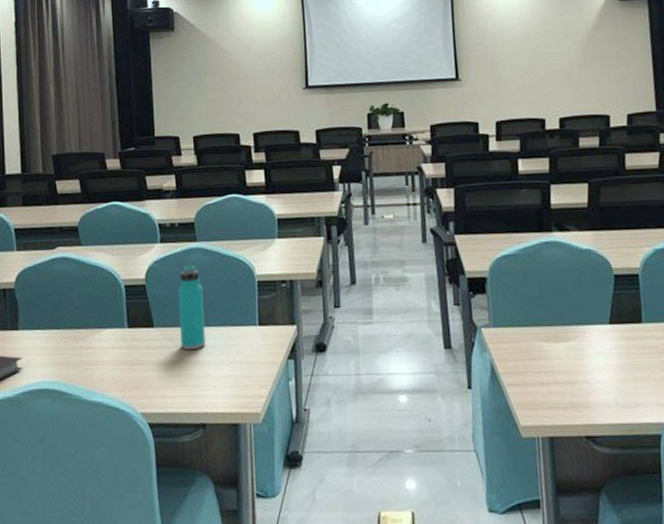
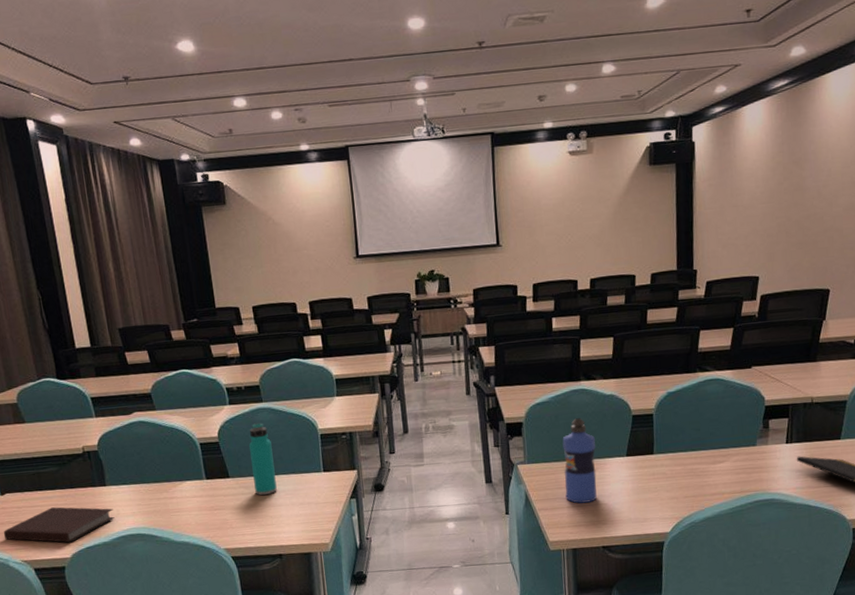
water bottle: none [533,275,576,380] -> present [562,418,597,504]

